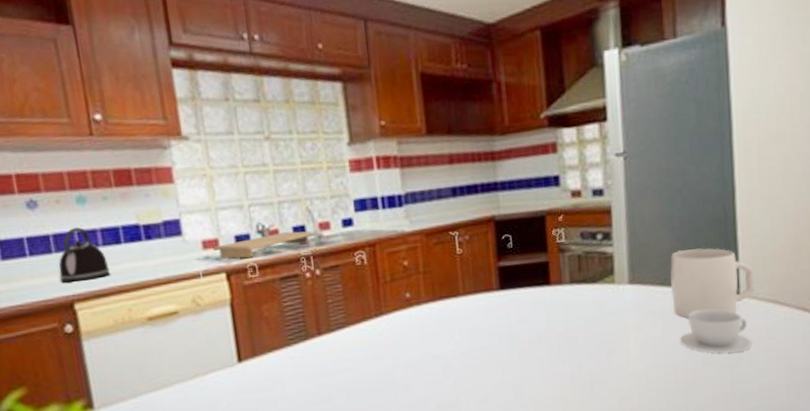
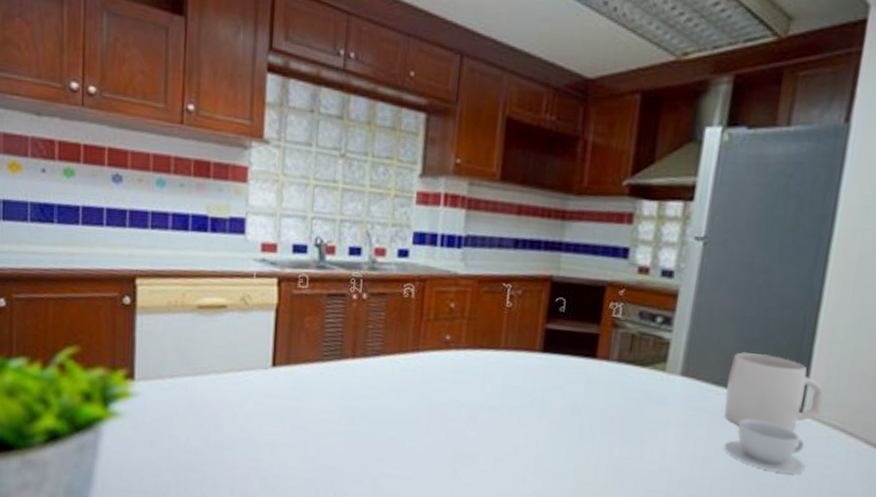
kettle: present [59,227,111,283] -> none [127,208,174,260]
cutting board: present [212,231,316,259] -> none [270,250,371,269]

